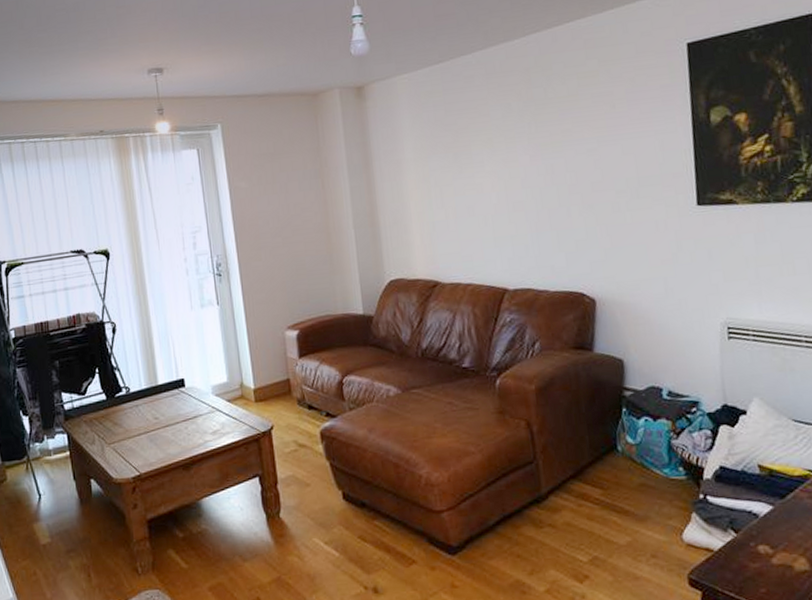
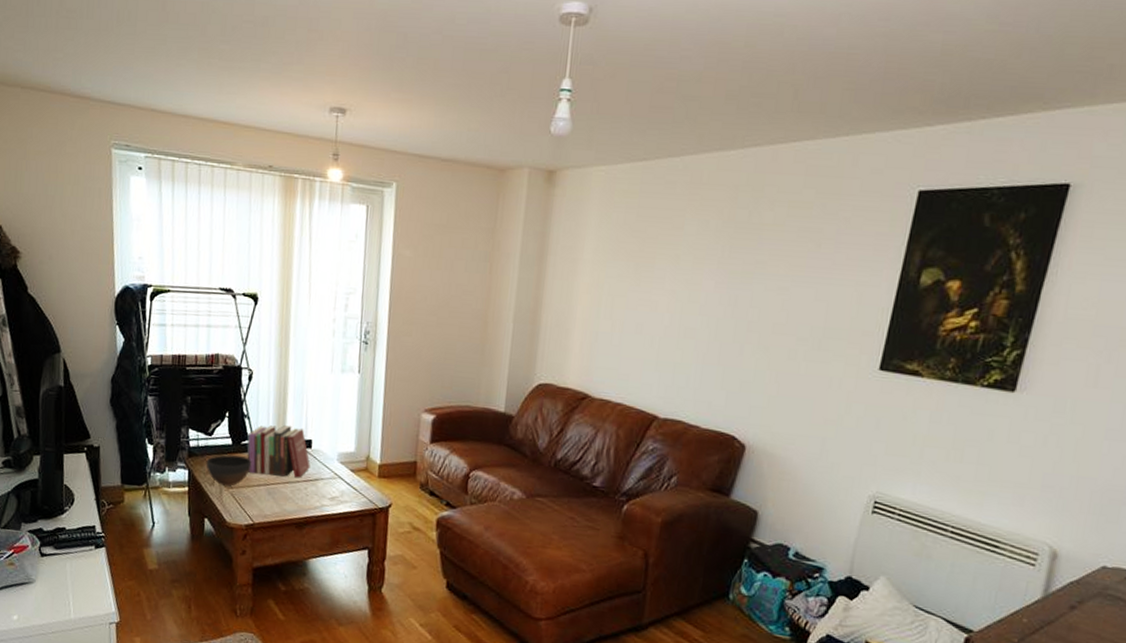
bowl: none [83,409,129,442] -> present [206,454,252,487]
books: none [120,368,187,425] -> present [246,425,310,478]

